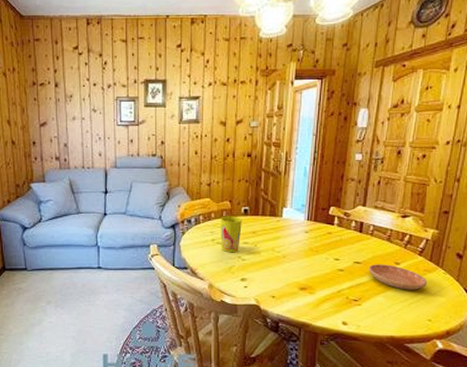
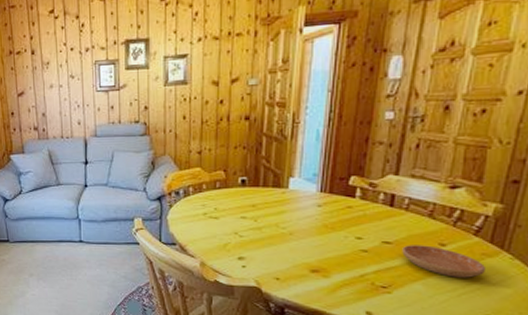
cup: present [220,216,242,253] -> none [213,187,239,229]

